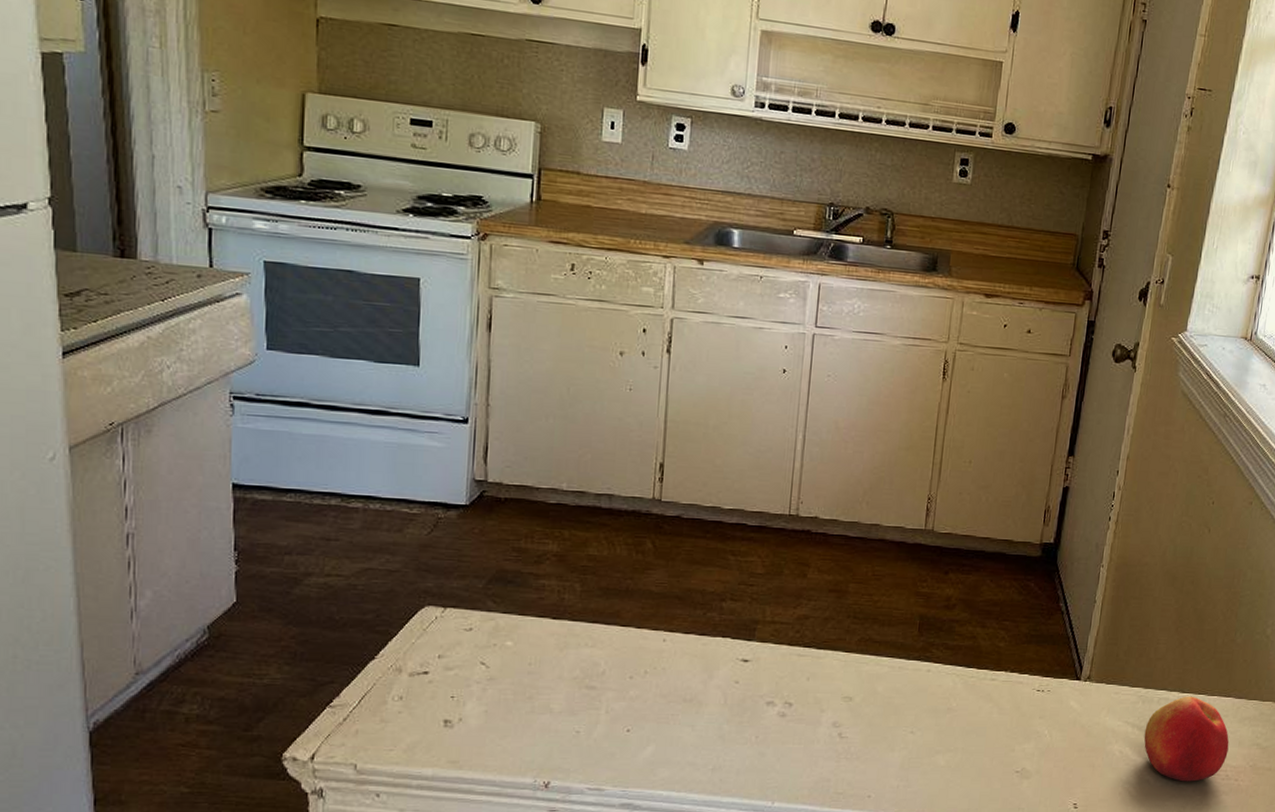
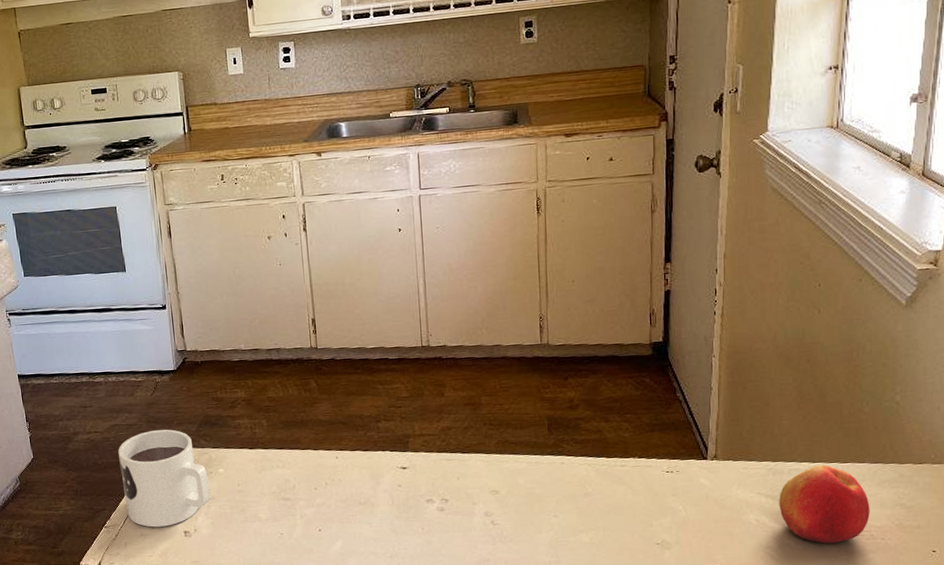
mug: none [365,581,490,712] -> present [118,429,210,527]

